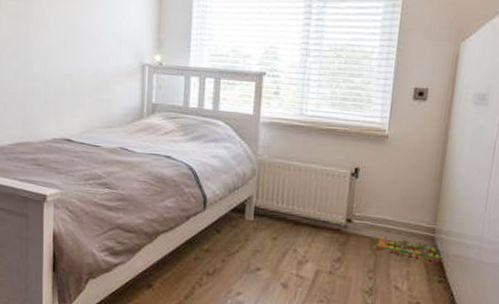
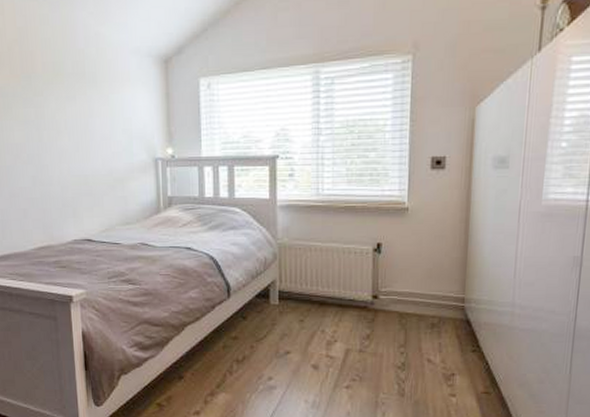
toy train: present [375,235,443,262] -> none [405,308,475,332]

